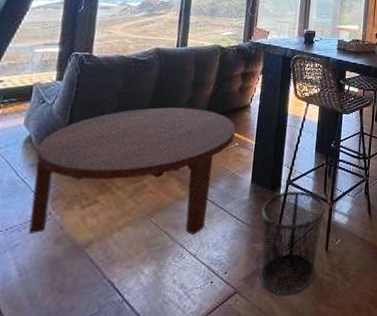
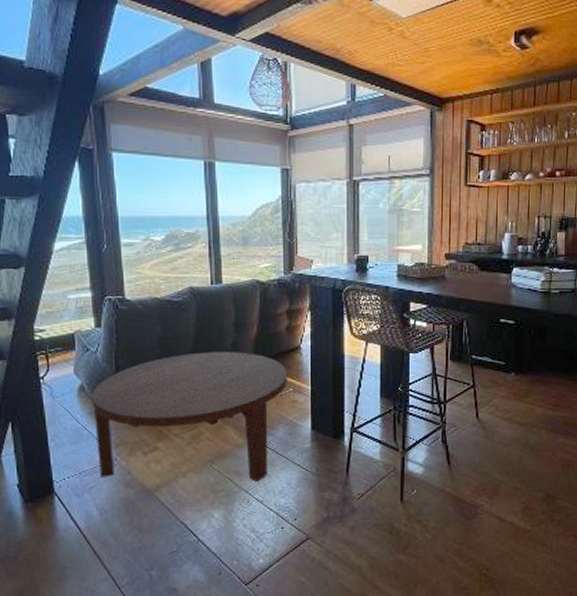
waste bin: present [260,191,326,297] -> none [326,439,397,545]

